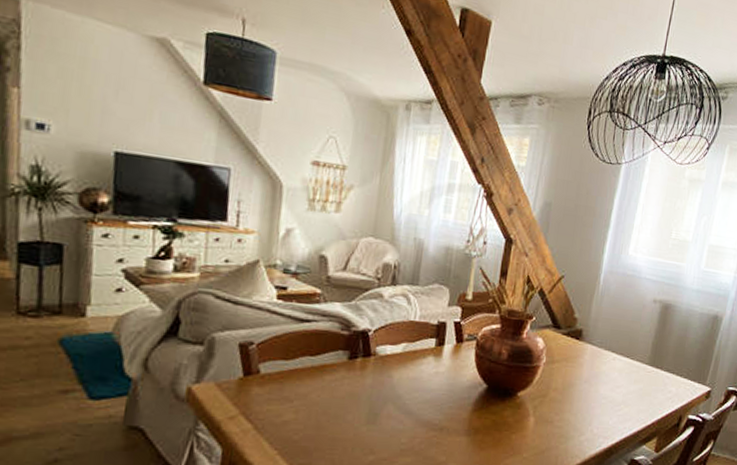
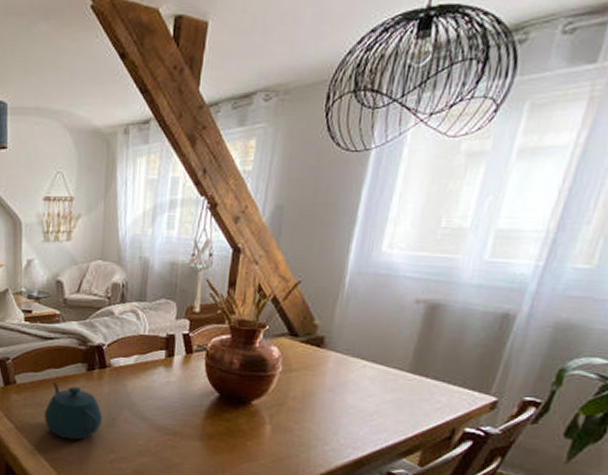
teapot: none [292,371,364,441] -> present [44,381,103,440]

